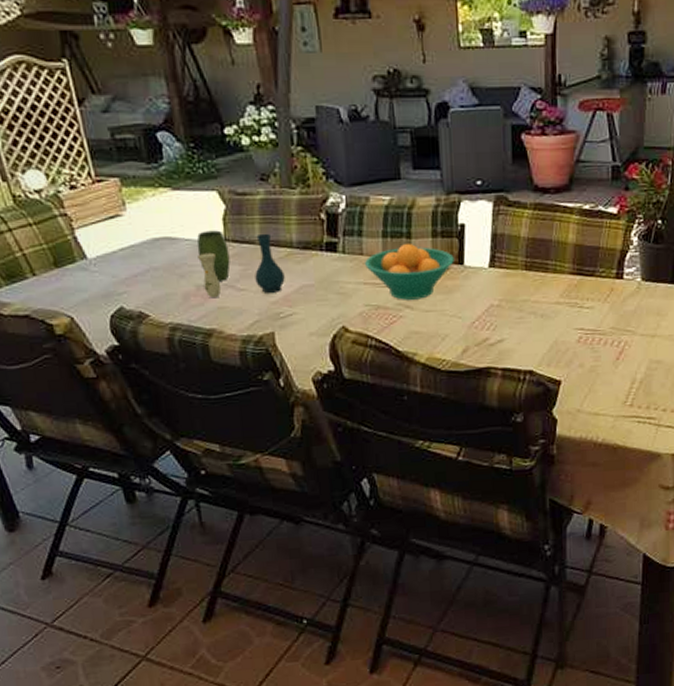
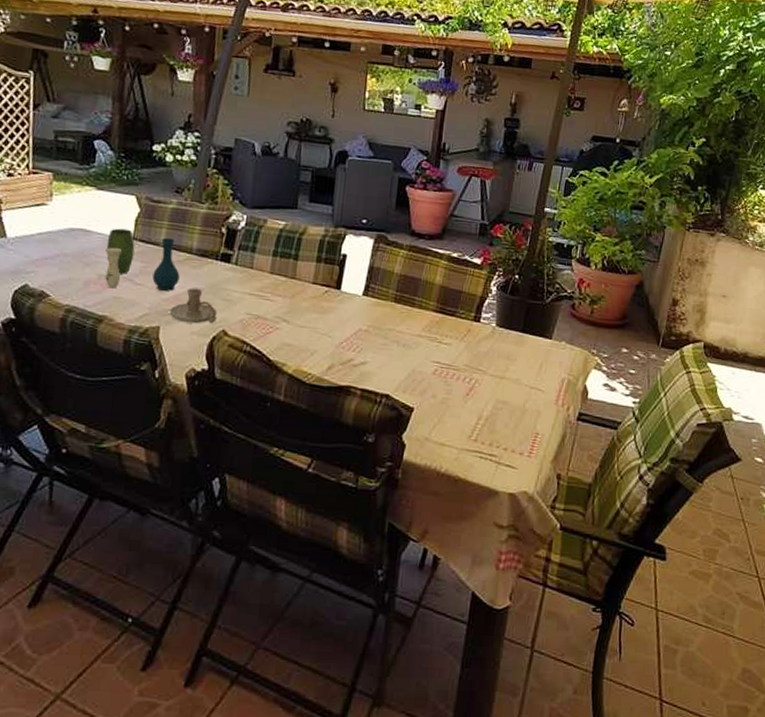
candle holder: none [281,285,334,325] -> present [169,288,218,324]
fruit bowl: present [364,244,454,300] -> none [252,264,333,315]

